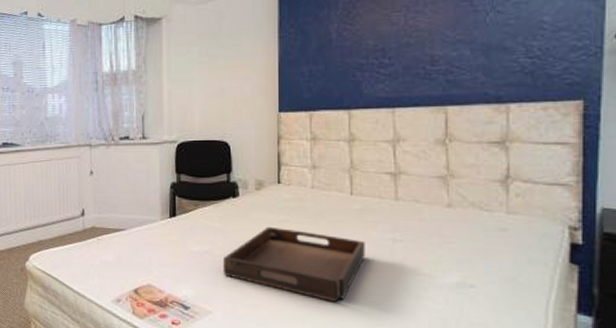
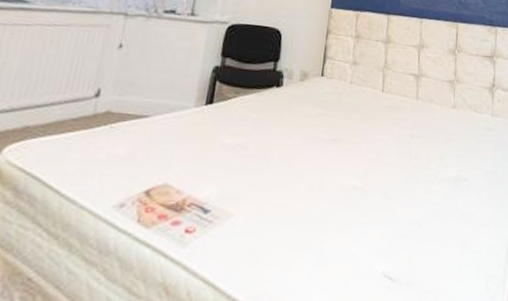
serving tray: present [222,226,365,302] -> none [254,119,389,198]

